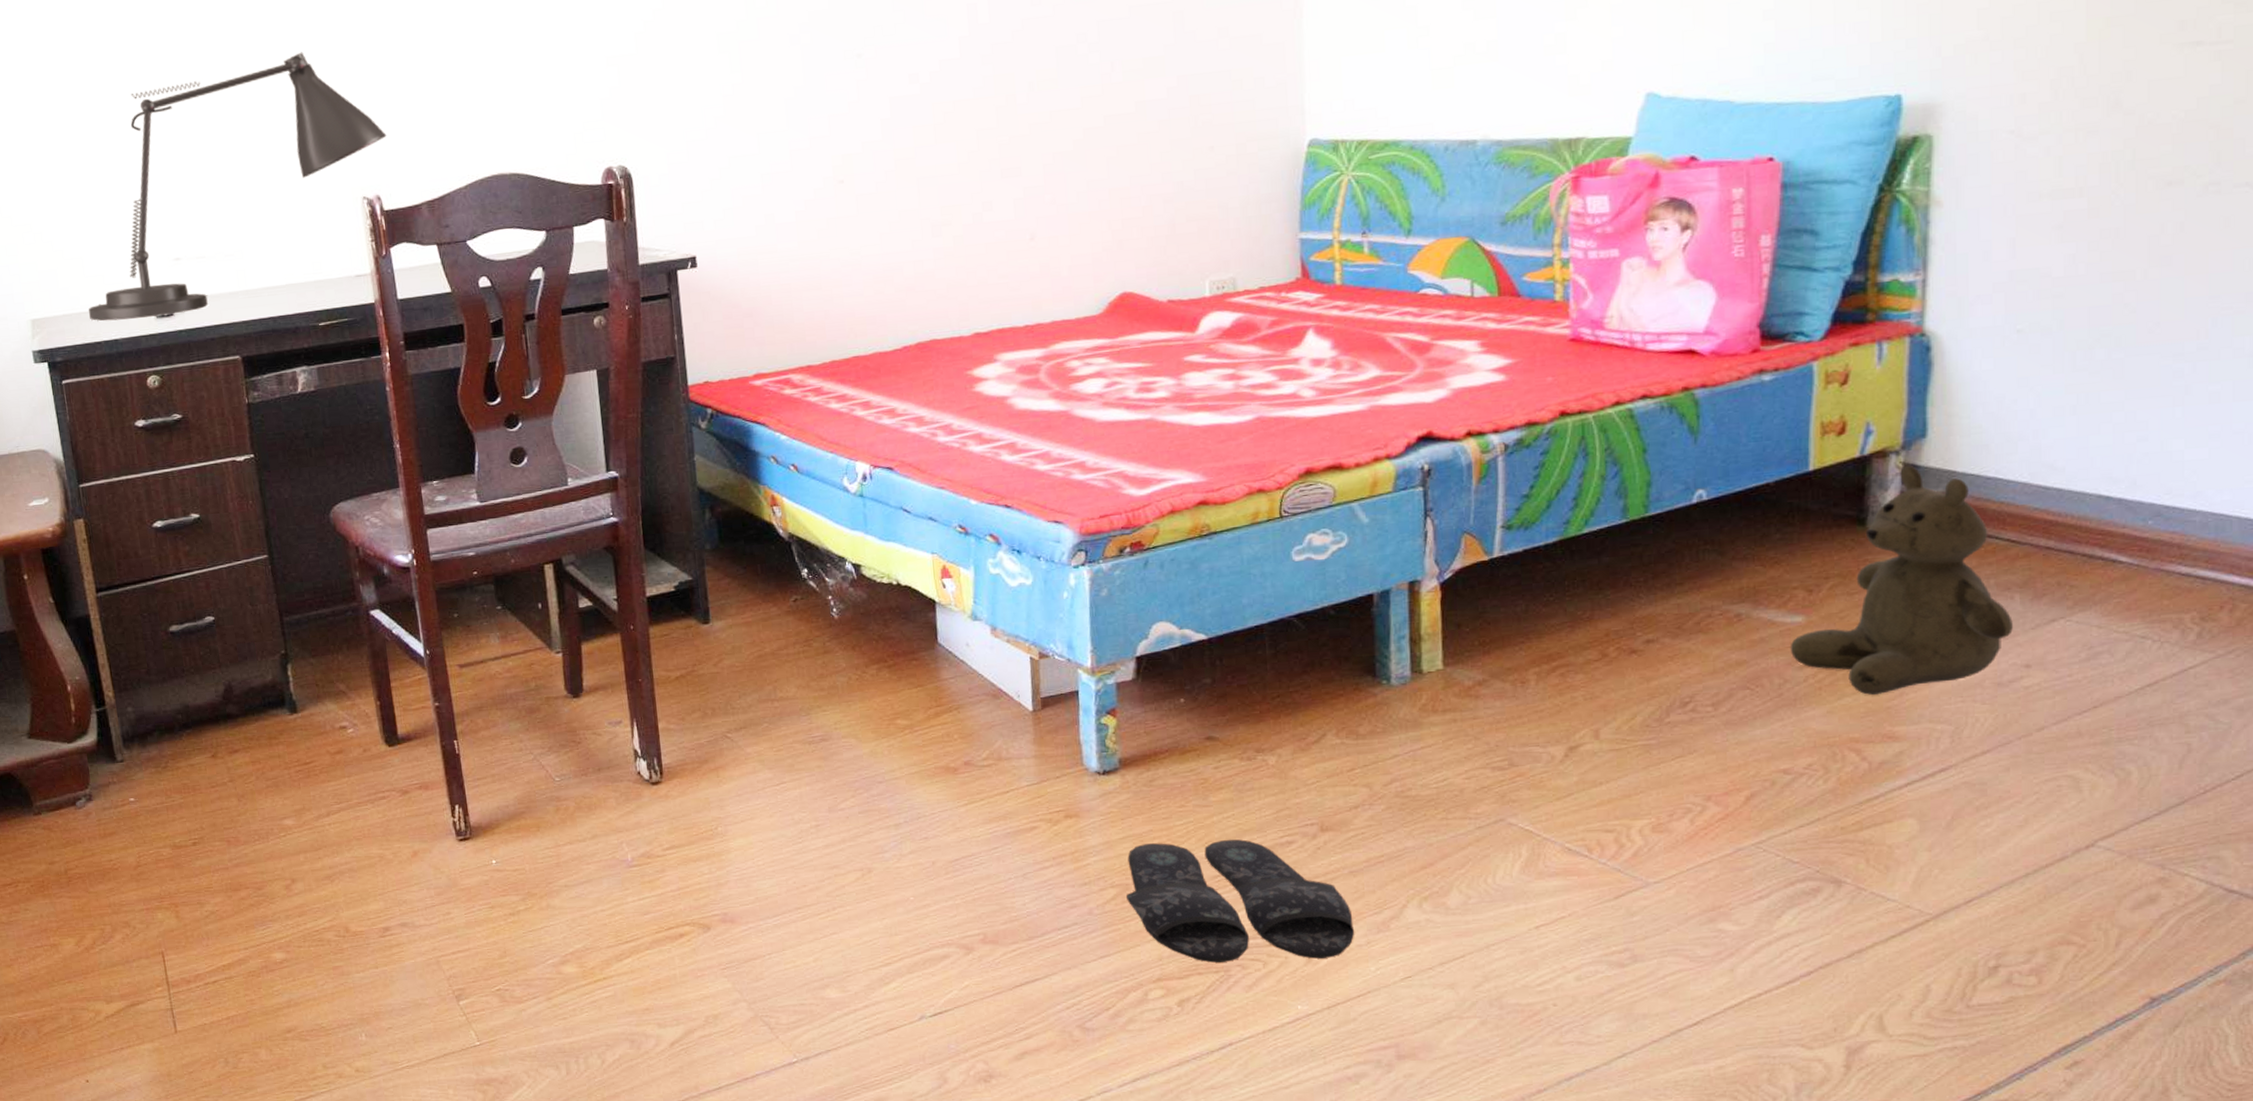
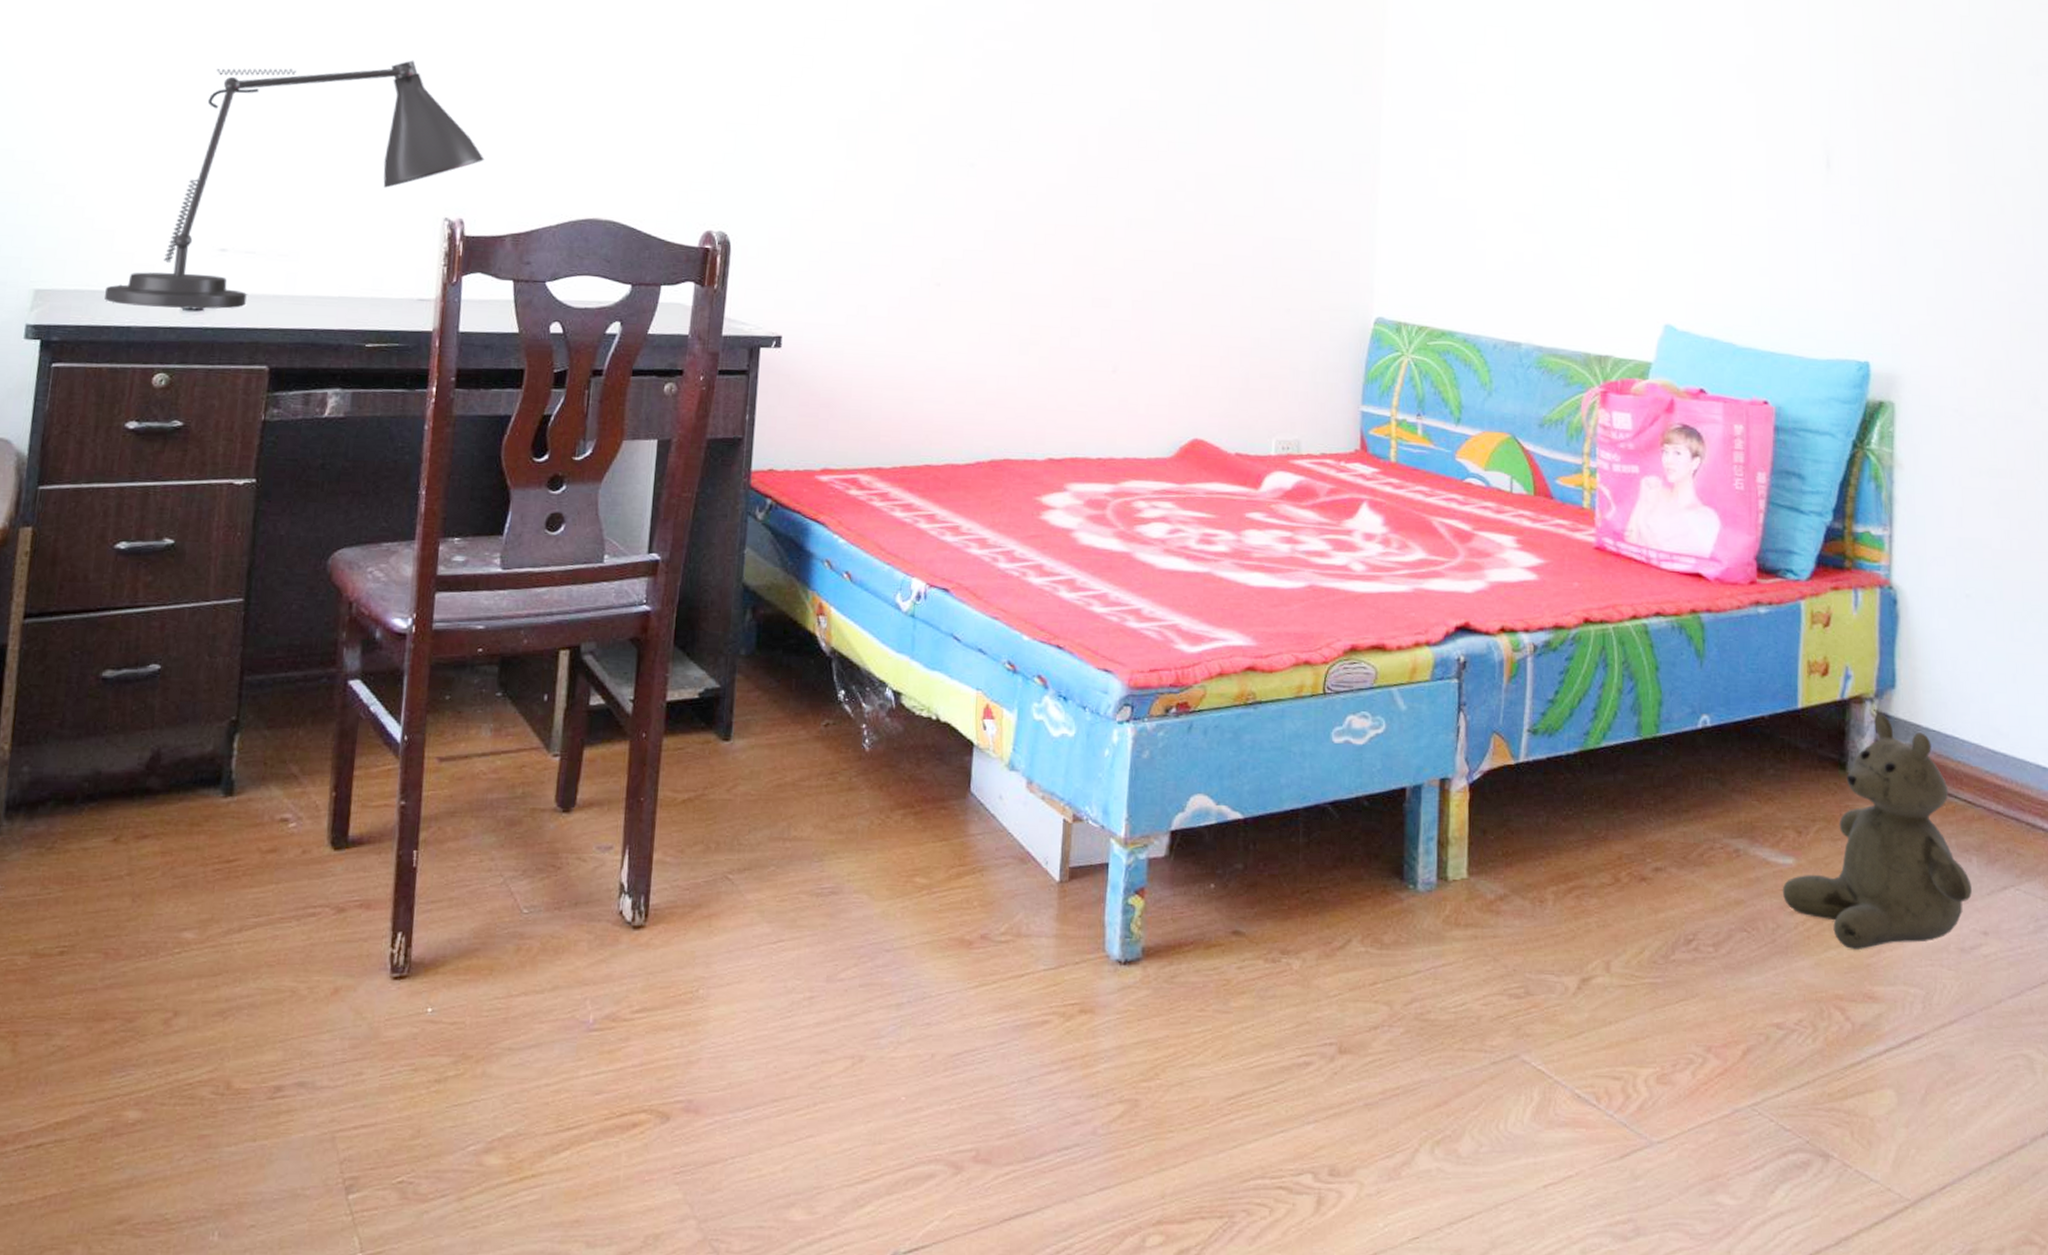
slippers: present [1126,839,1355,963] -> none [1134,1052,1366,1208]

